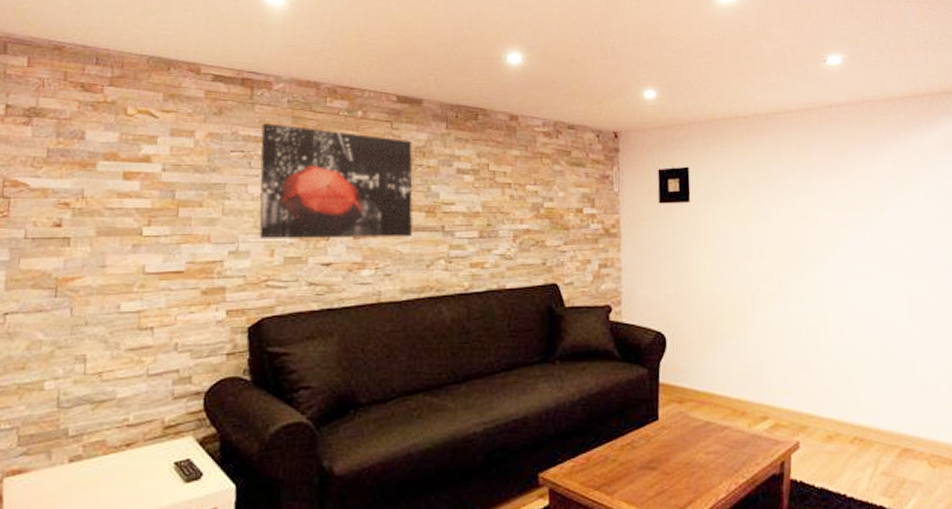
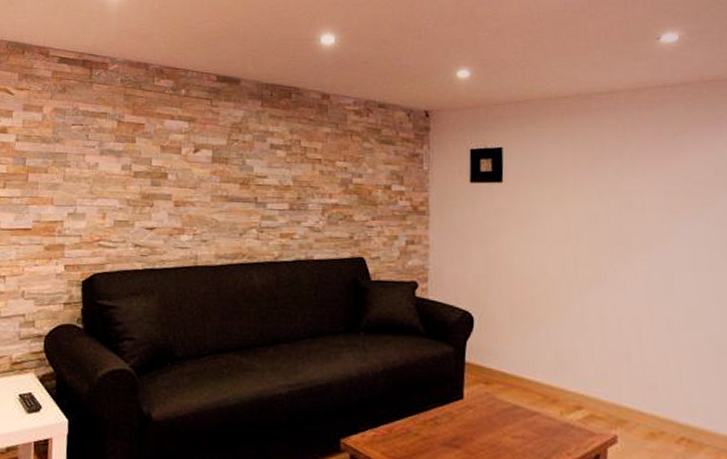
wall art: present [259,123,413,240] -> none [93,100,230,207]

